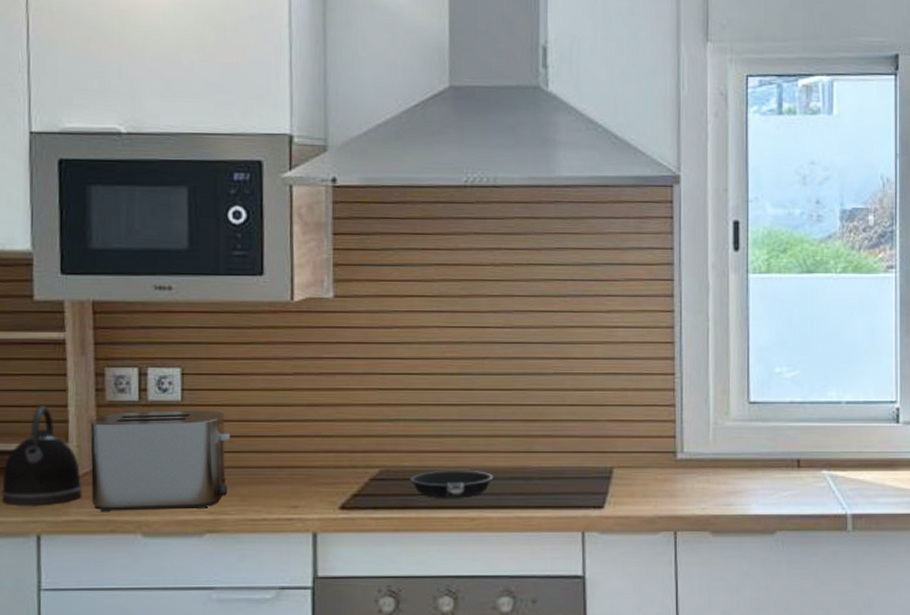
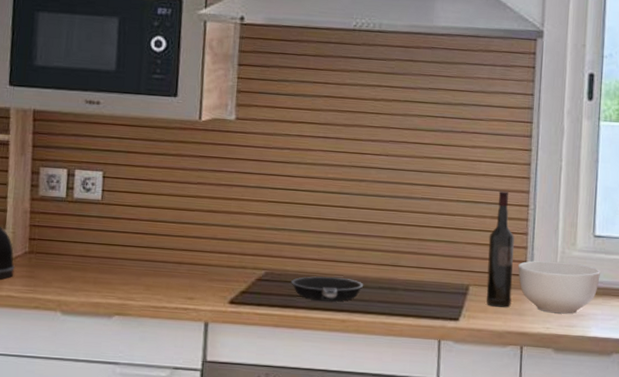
toaster: present [90,410,231,513] -> none [21,206,141,295]
wine bottle: none [632,359,661,490] -> present [486,190,515,307]
bowl: none [666,434,758,492] -> present [518,260,600,314]

